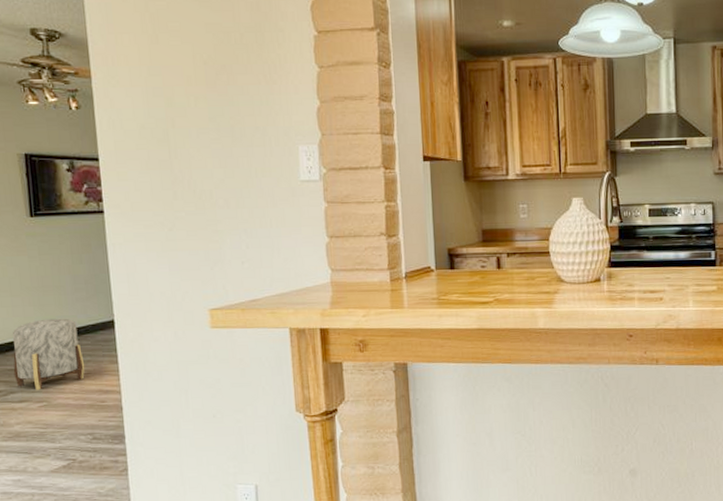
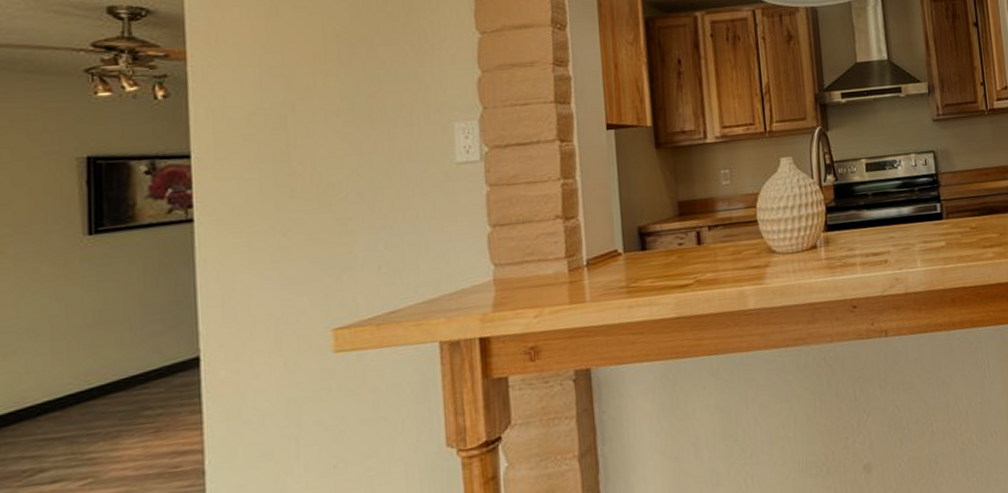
stool: present [13,318,85,390] -> none [46,361,154,463]

